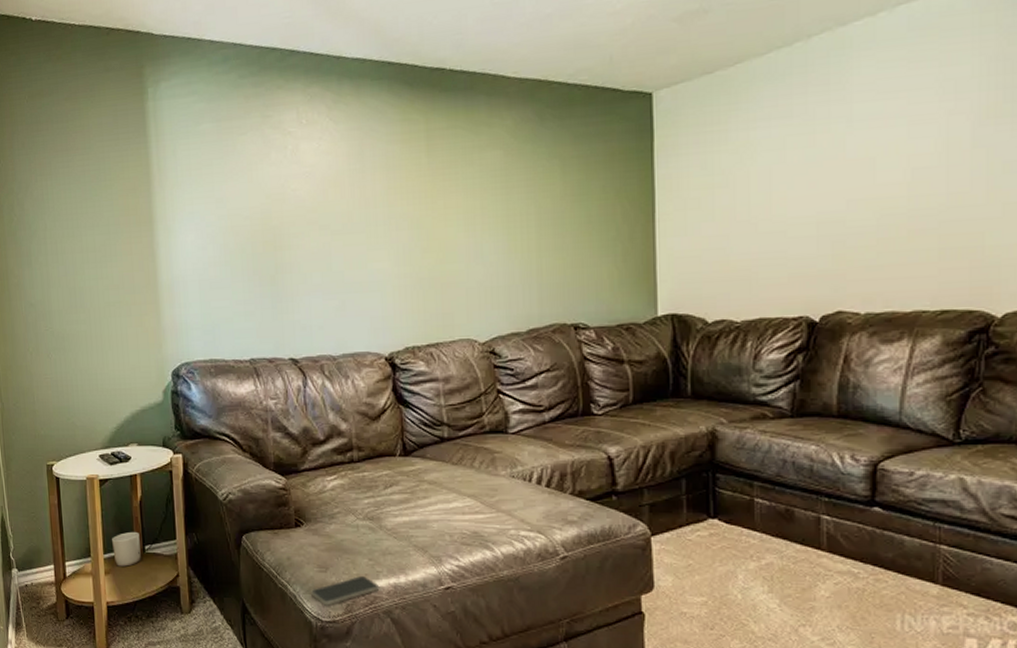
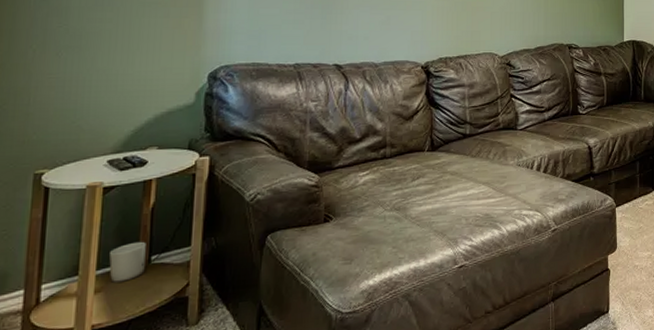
mobile phone: present [311,576,380,606] -> none [334,264,401,297]

